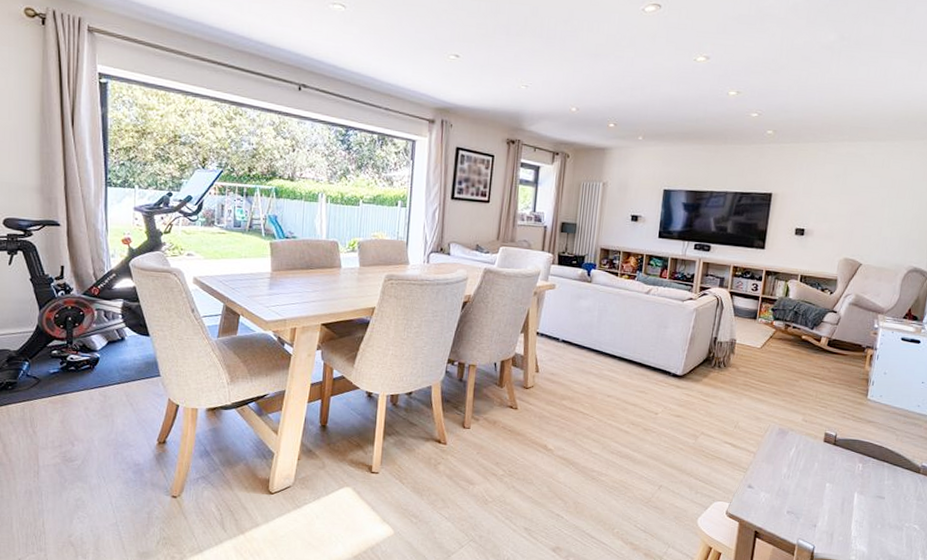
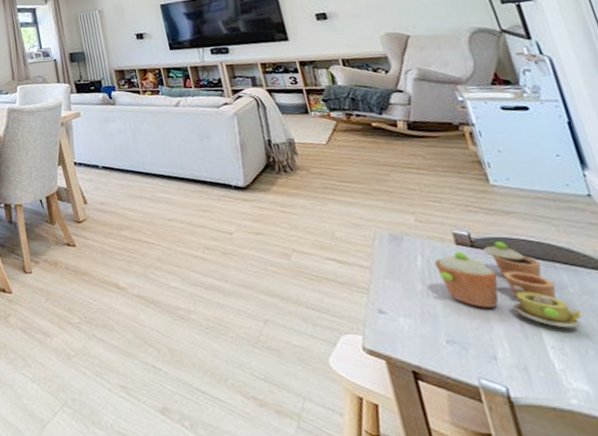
toy tea set: none [802,443,885,509] -> present [435,242,583,328]

